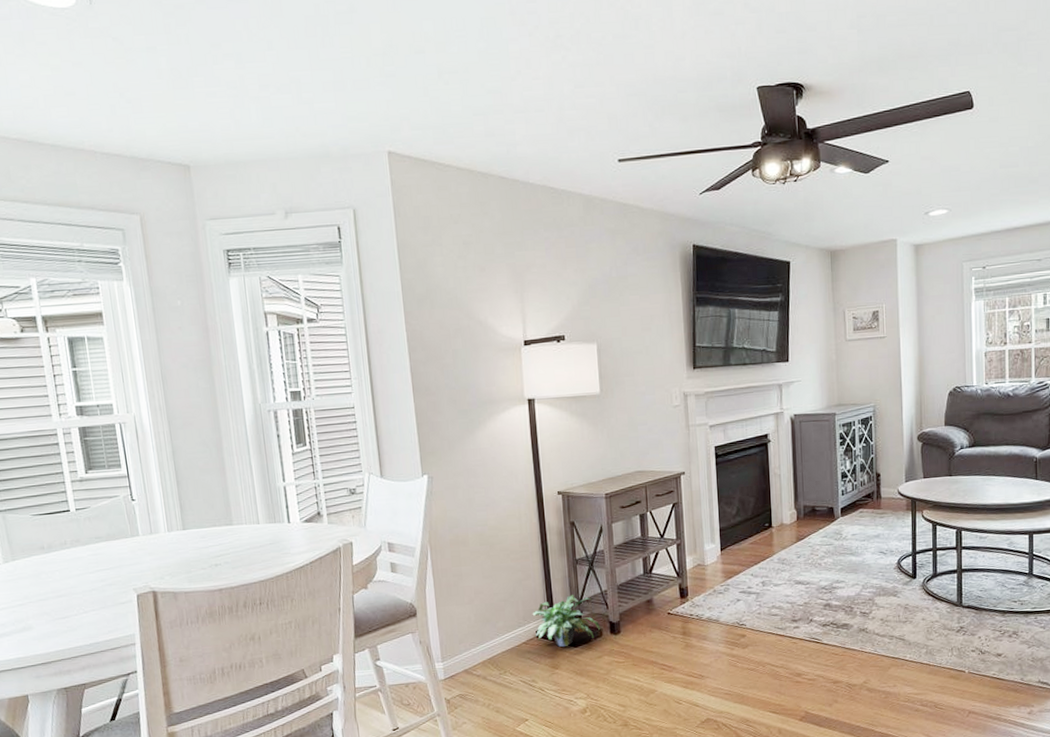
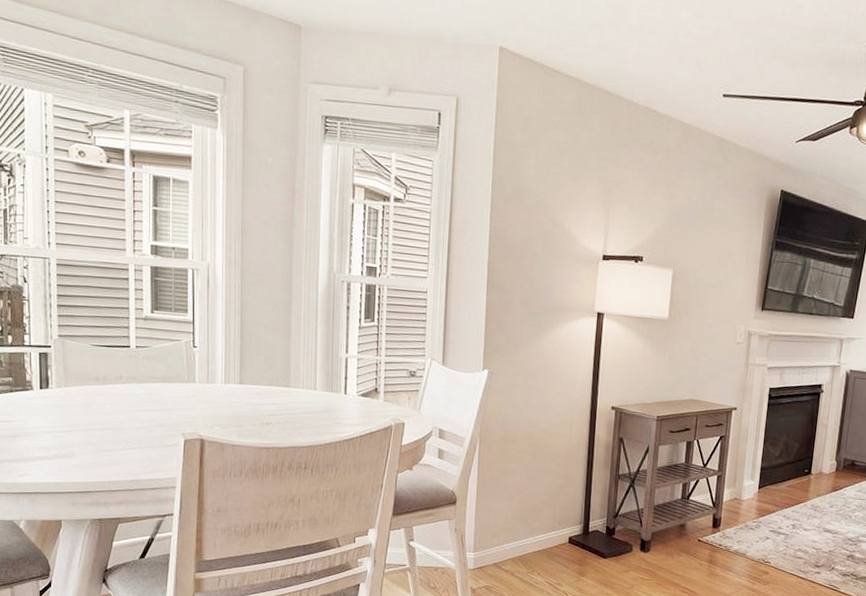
potted plant: present [532,595,601,647] -> none [568,508,632,556]

